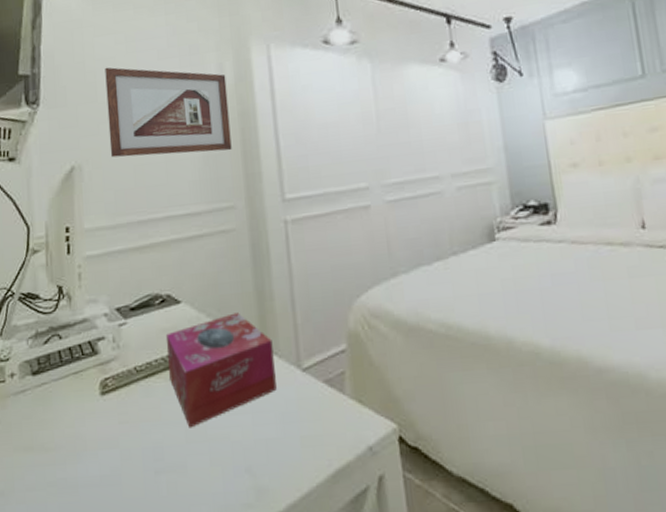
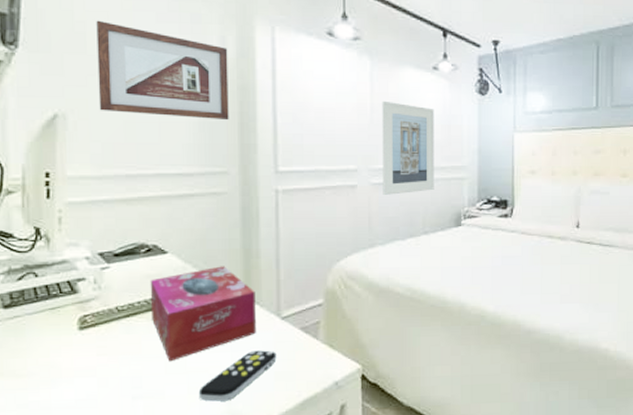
remote control: none [221,410,301,475] -> present [198,350,277,402]
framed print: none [388,105,458,213] -> present [382,100,434,195]

